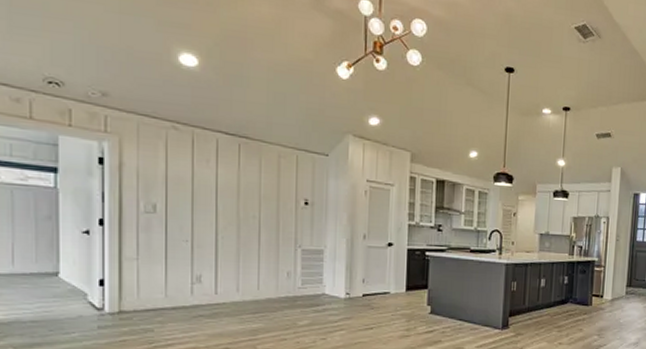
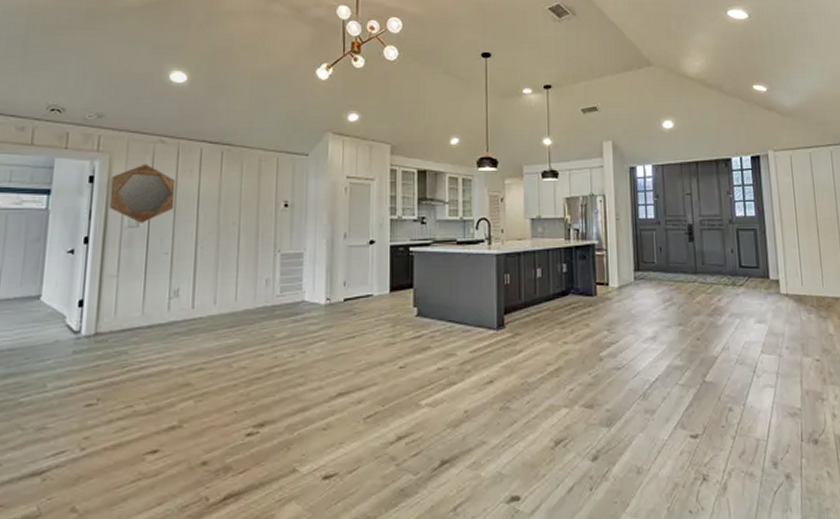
home mirror: none [122,149,192,210] -> present [109,163,176,223]

